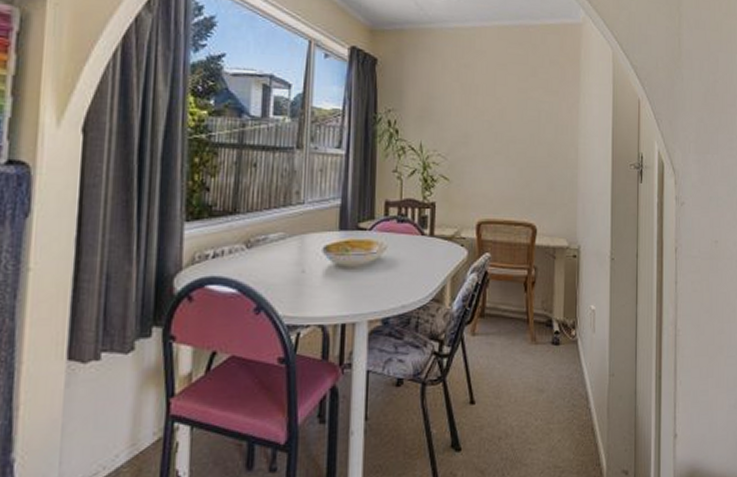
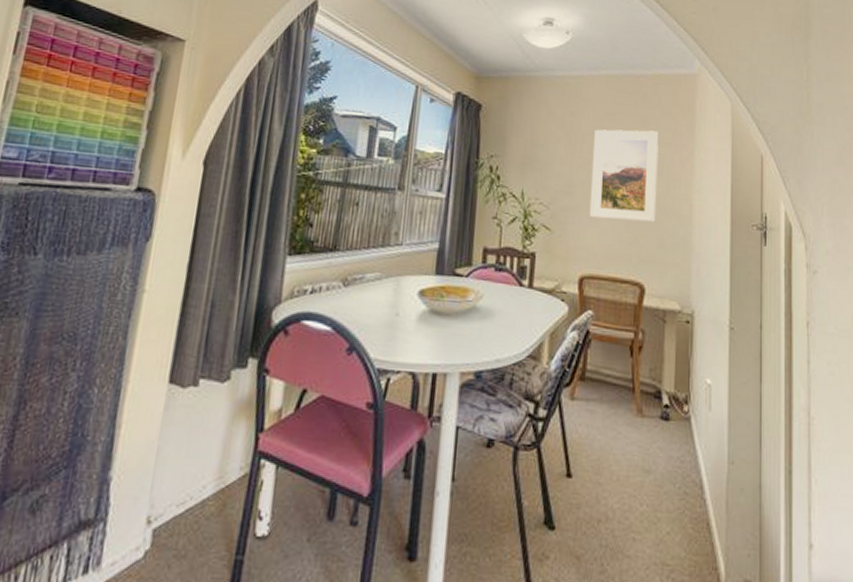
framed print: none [485,79,548,167] -> present [589,129,659,222]

